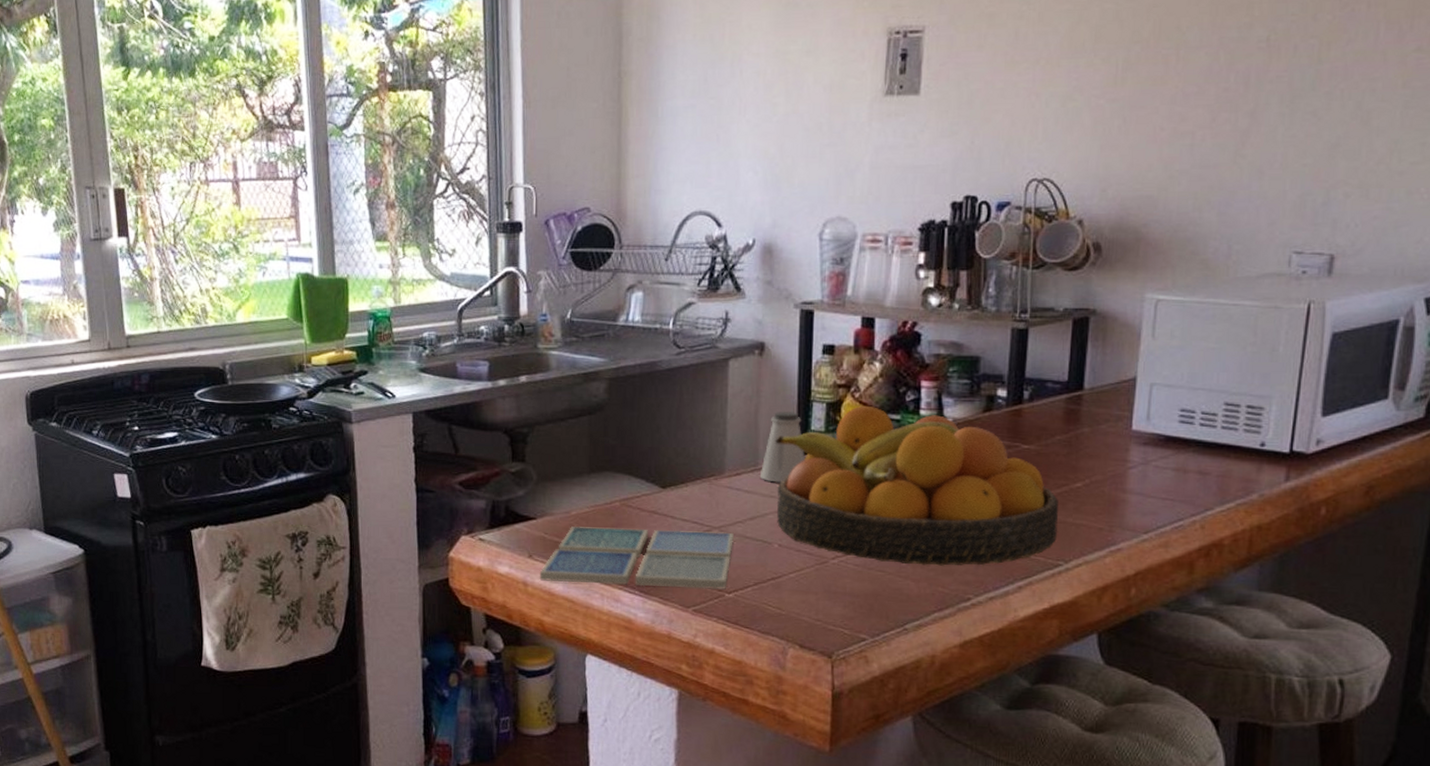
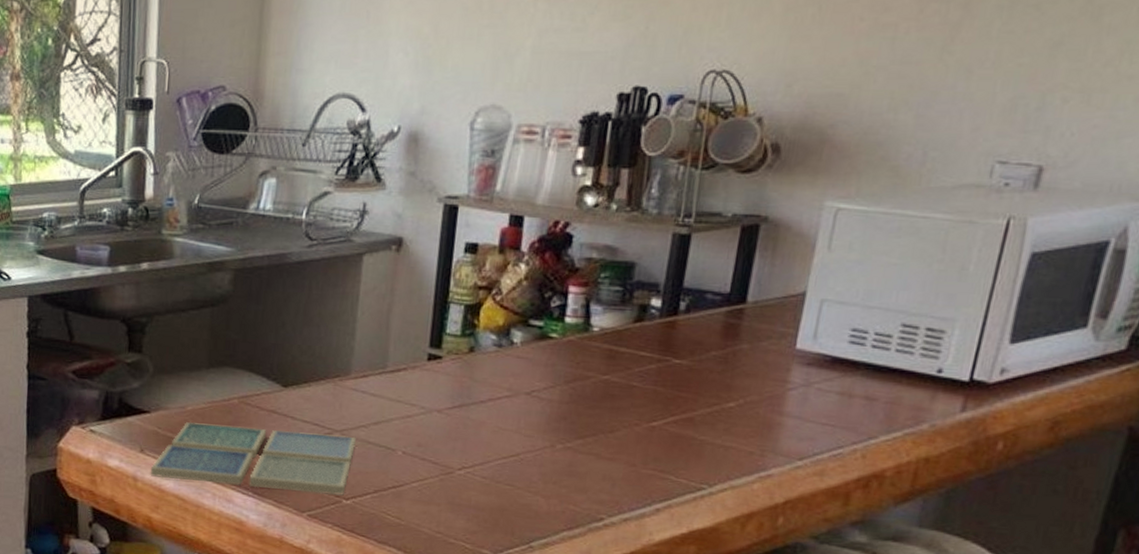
saltshaker: present [760,410,806,483] -> none [388,311,438,387]
fruit bowl: present [775,406,1058,566] -> none [403,310,708,484]

